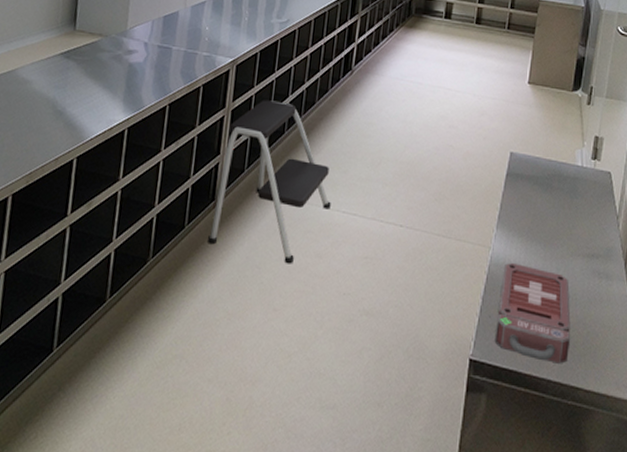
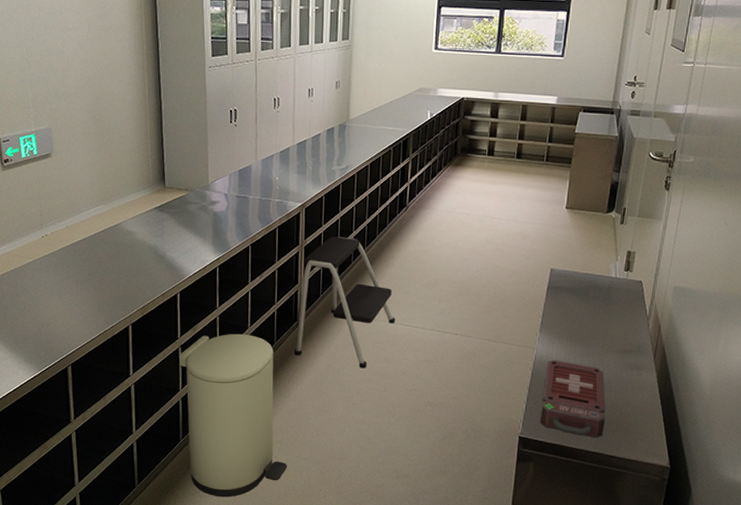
pedal bin: none [60,212,186,431] -> present [179,333,288,498]

